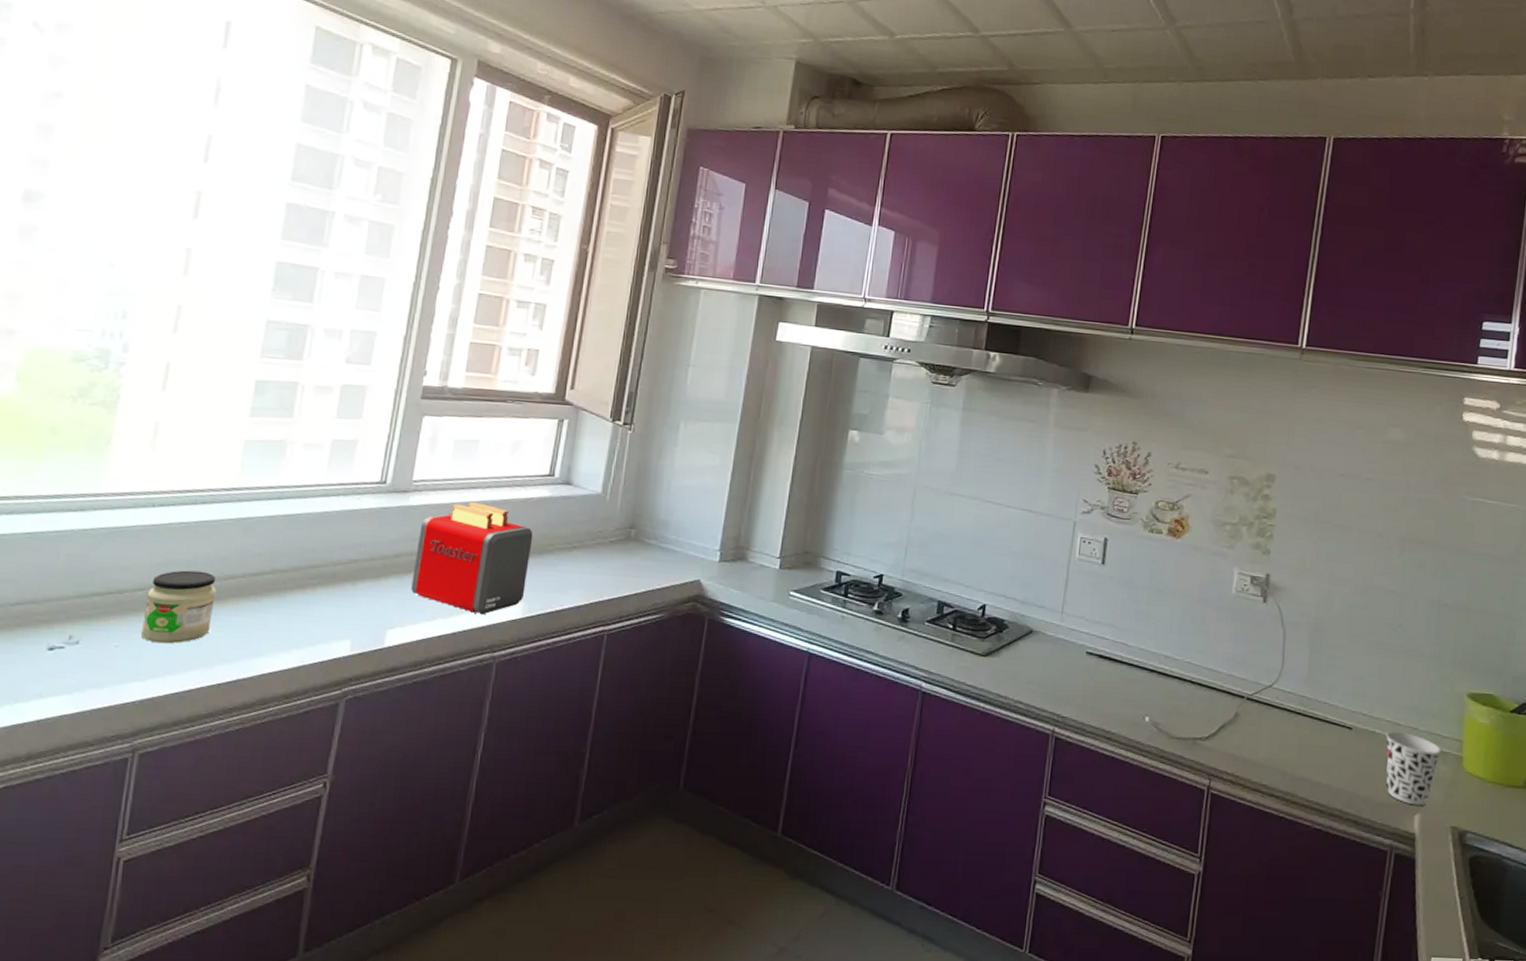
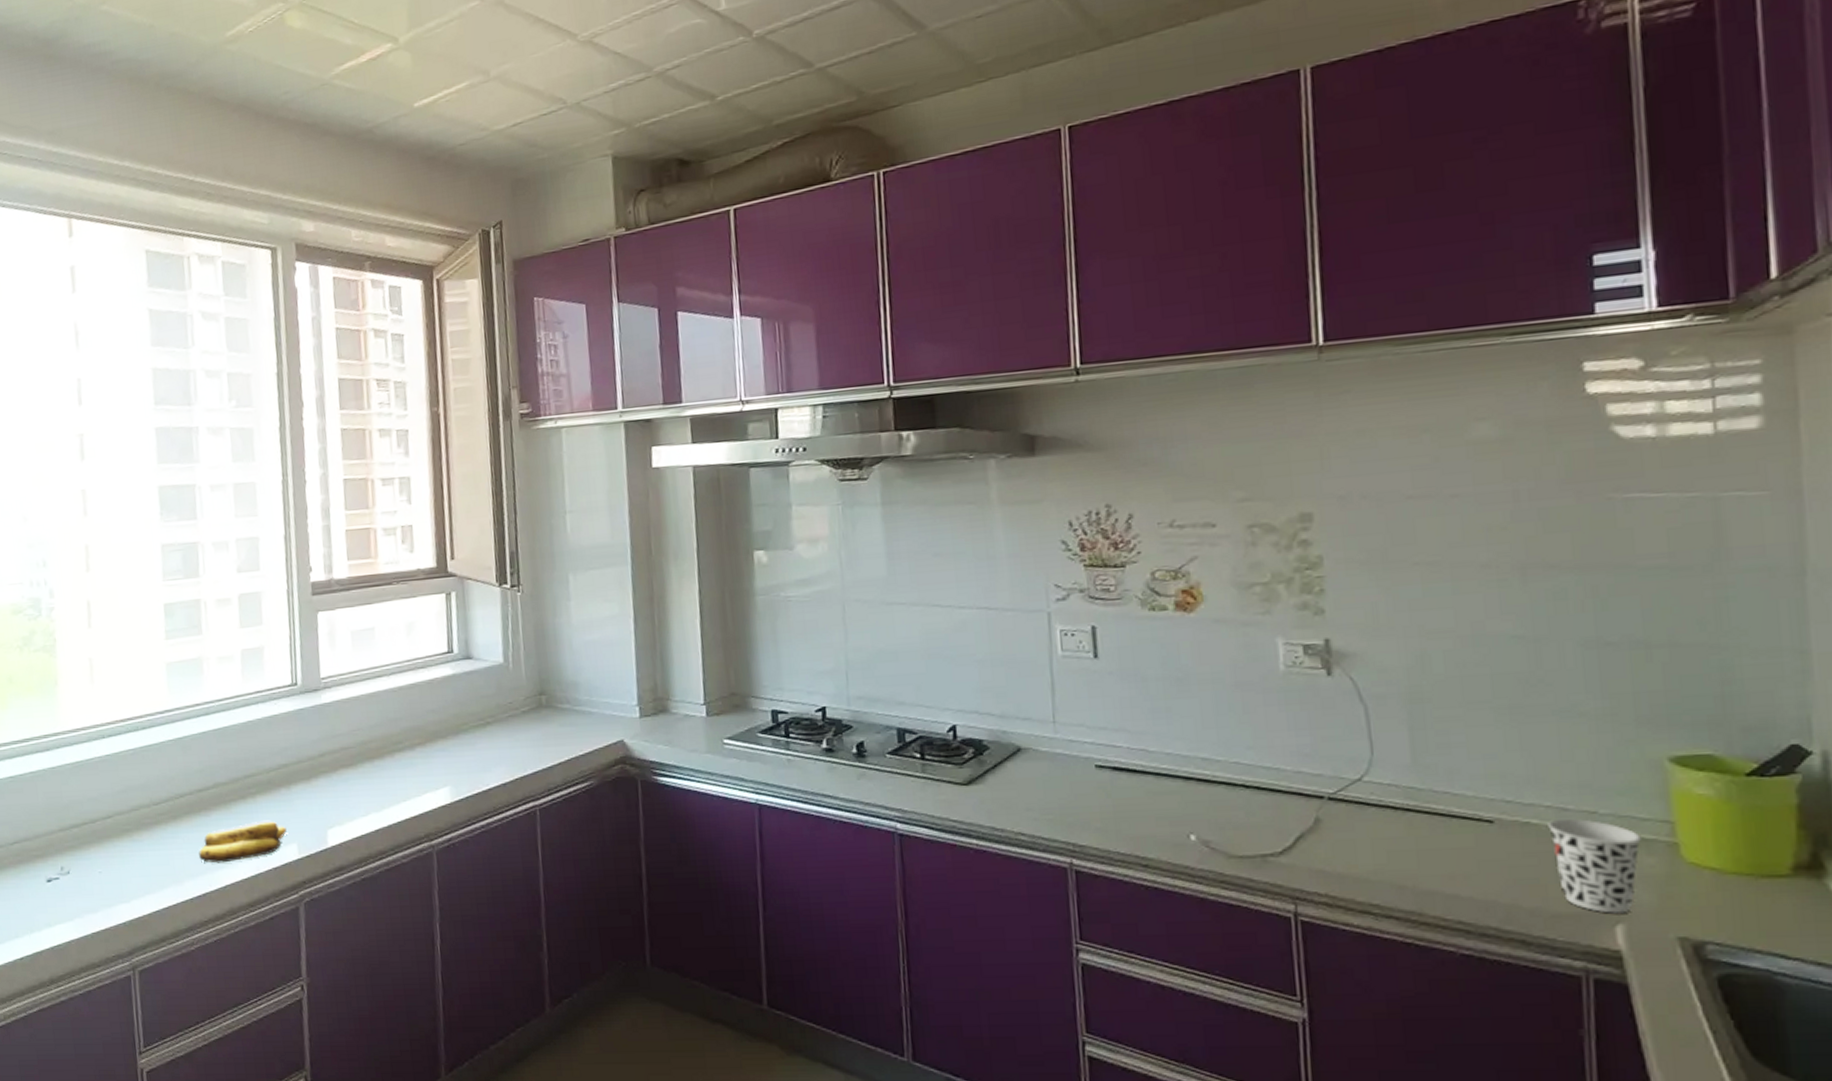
jar: present [140,570,216,644] -> none [115,793,173,866]
banana: none [238,612,343,651] -> present [199,820,287,863]
toaster: present [411,502,533,615] -> none [337,691,449,804]

